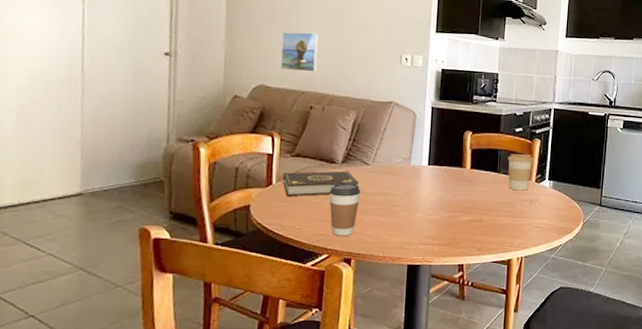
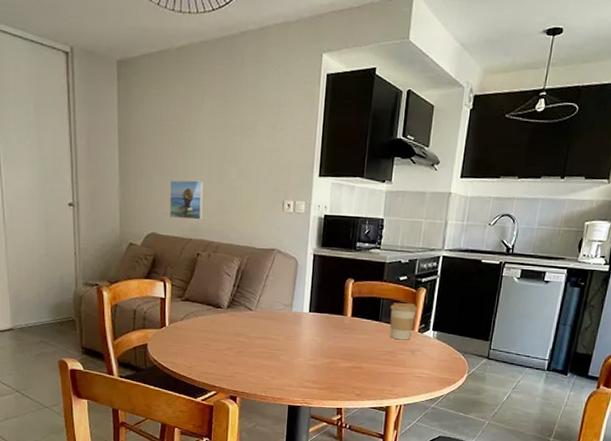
book: present [282,171,359,196] -> none [174,315,243,338]
coffee cup: present [329,182,361,236] -> none [216,326,245,376]

